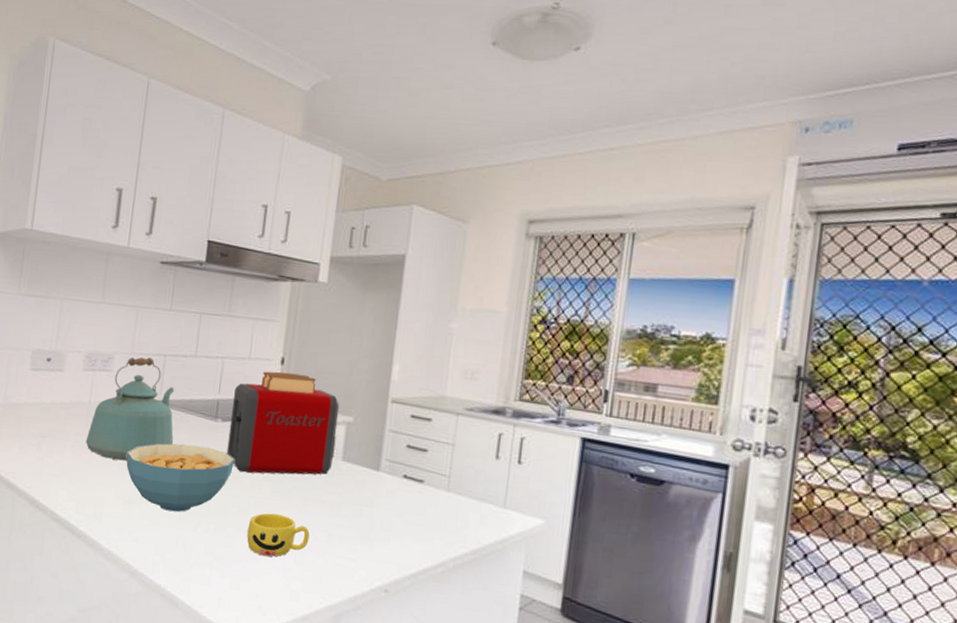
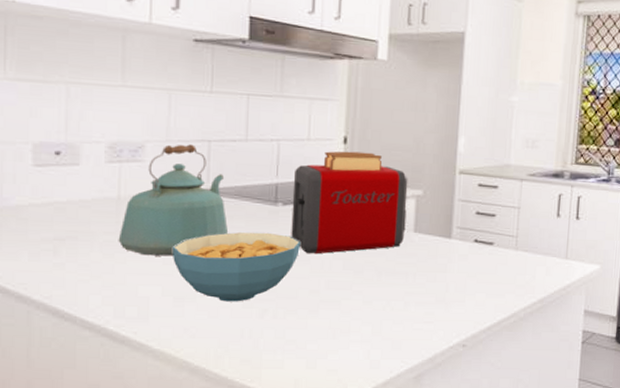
cup: present [247,513,310,557] -> none [320,290,386,332]

